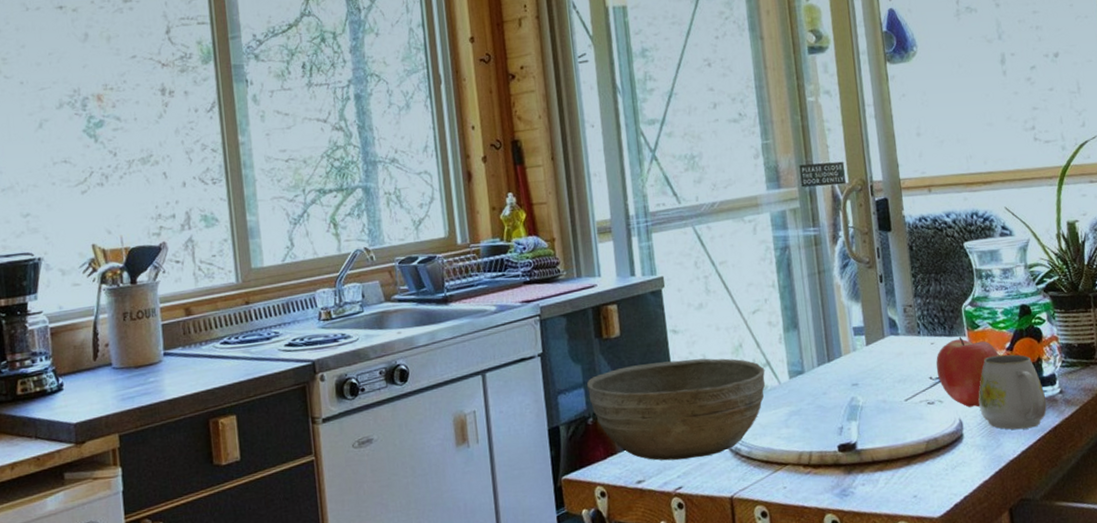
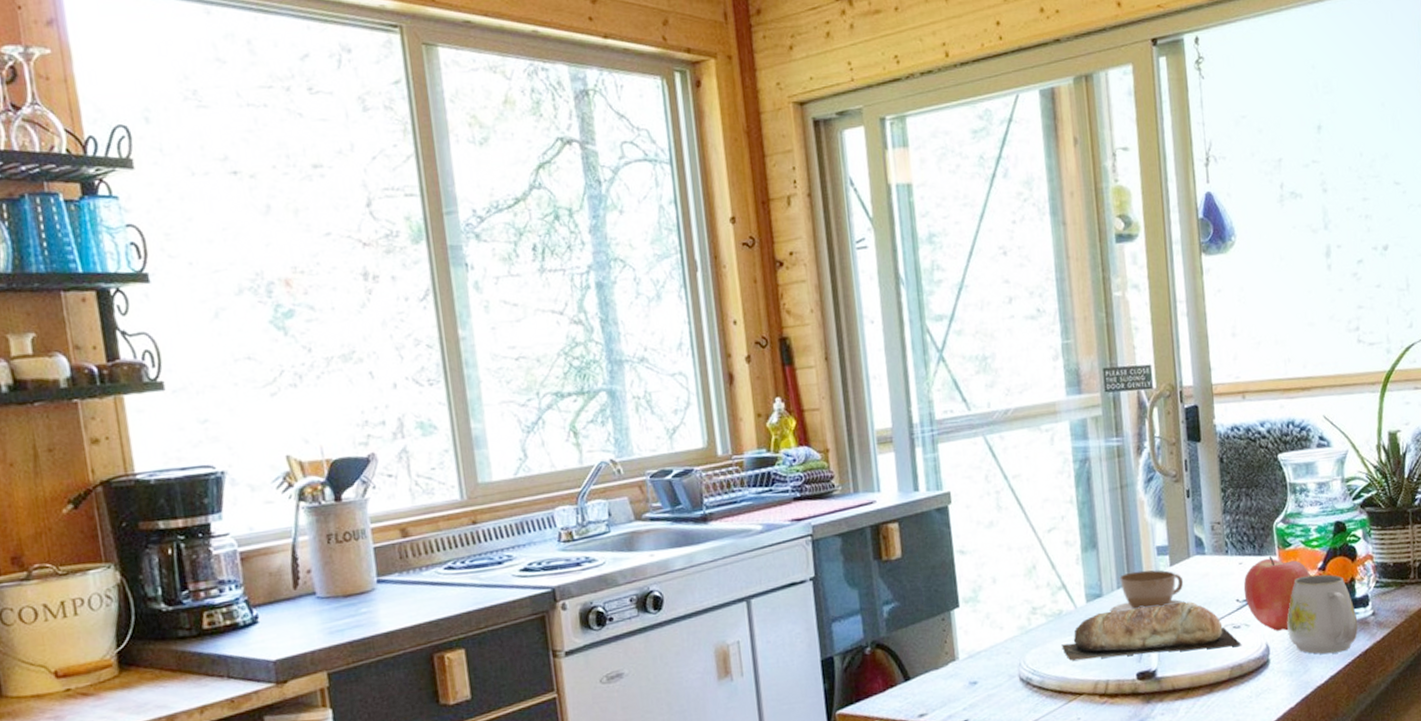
bowl: present [587,358,766,461] -> none [864,581,1061,693]
bread loaf: none [767,378,937,433] -> present [1061,601,1242,661]
teacup: none [811,349,882,388] -> present [1110,570,1186,612]

